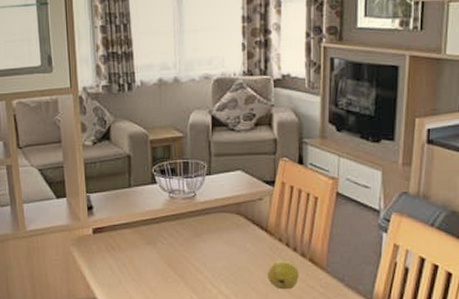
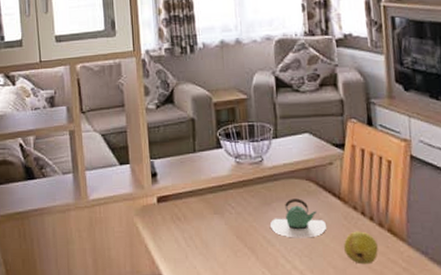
teapot: none [200,231,253,267] -> present [270,198,327,238]

